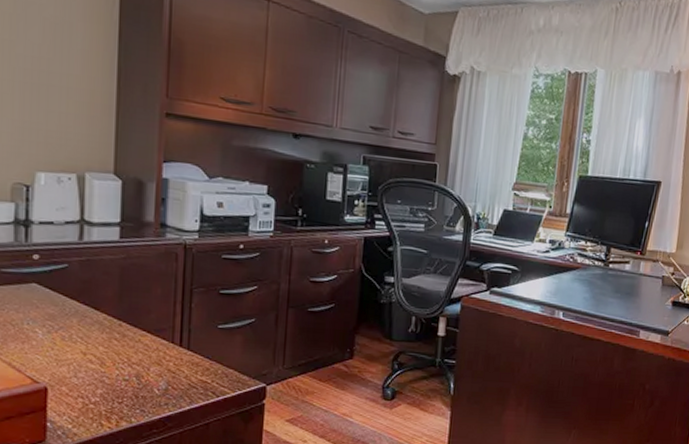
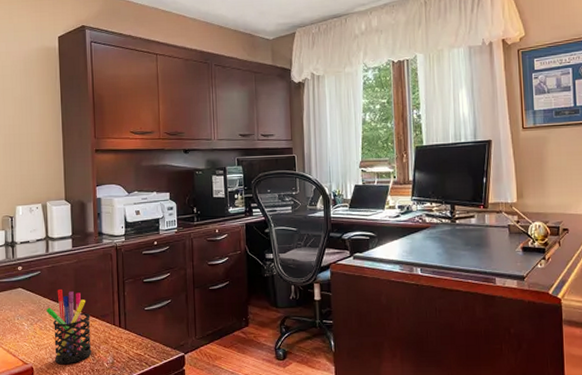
pen holder: none [73,290,139,387] -> present [46,288,92,365]

